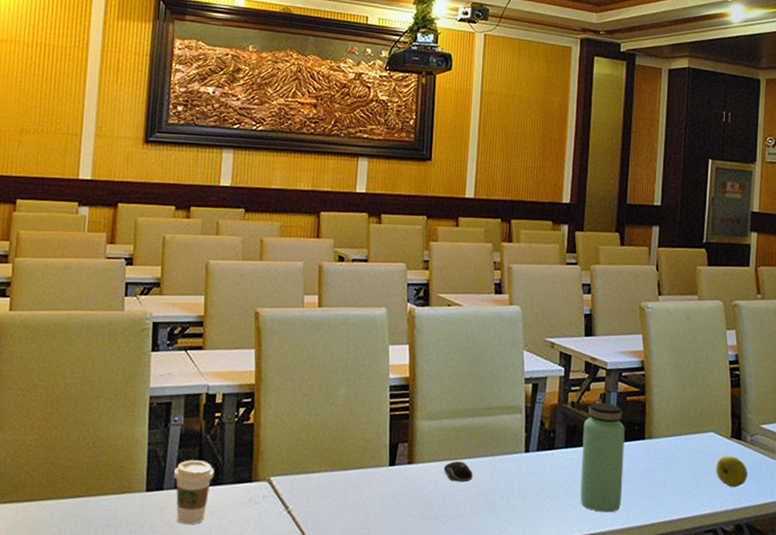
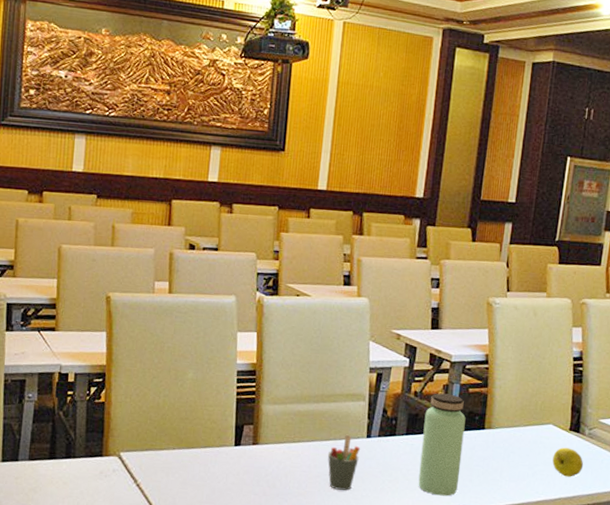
coffee cup: present [173,460,214,525] -> none [27,434,67,494]
computer mouse: present [444,461,473,482] -> none [287,443,316,464]
pen holder: none [485,449,520,510] -> present [327,434,361,491]

